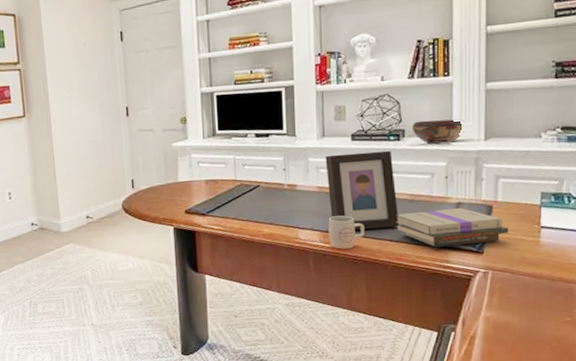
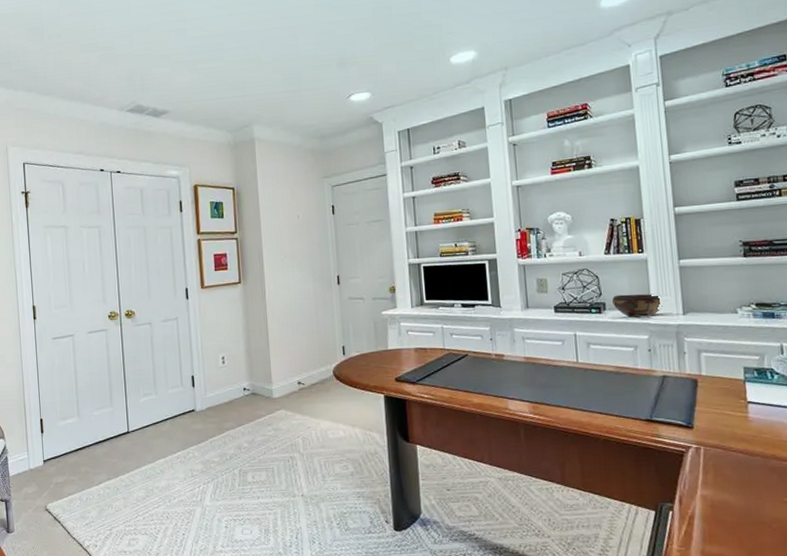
picture frame: present [325,150,400,230] -> none [530,322,608,402]
mug: present [328,215,365,249] -> none [536,386,574,421]
books: present [396,207,509,248] -> none [603,380,717,422]

